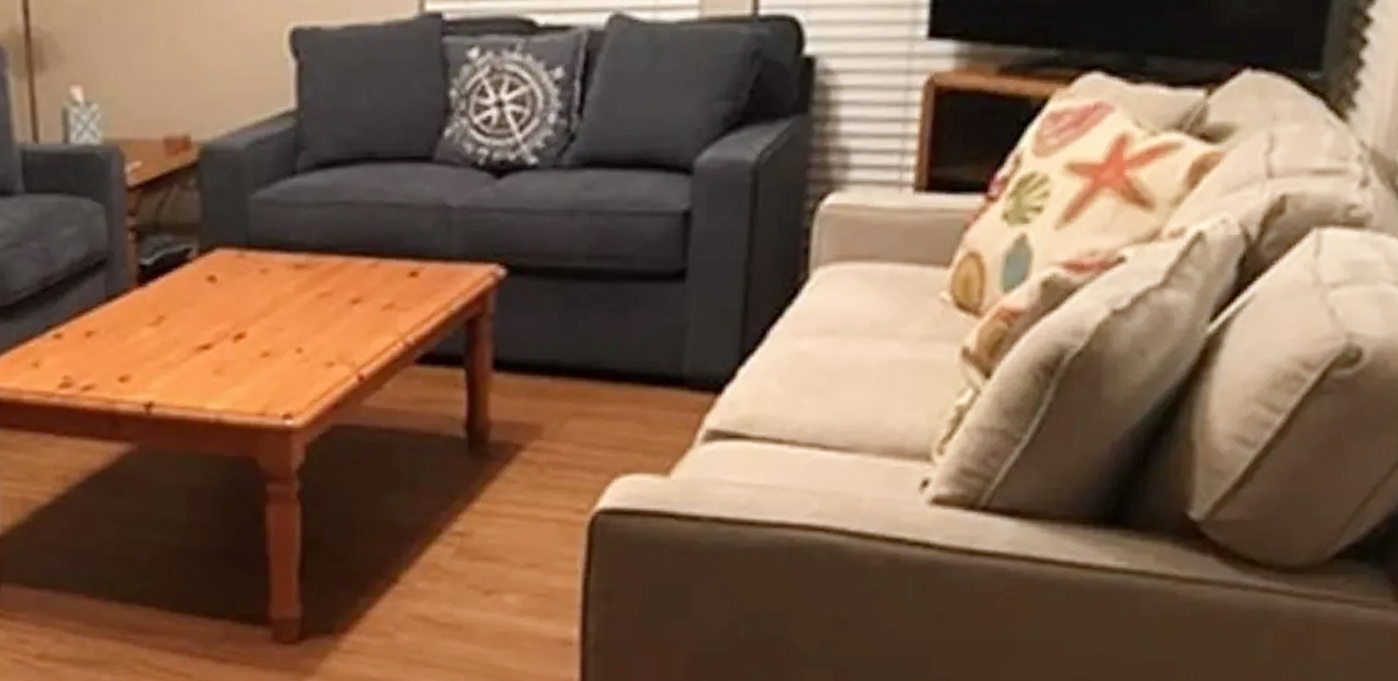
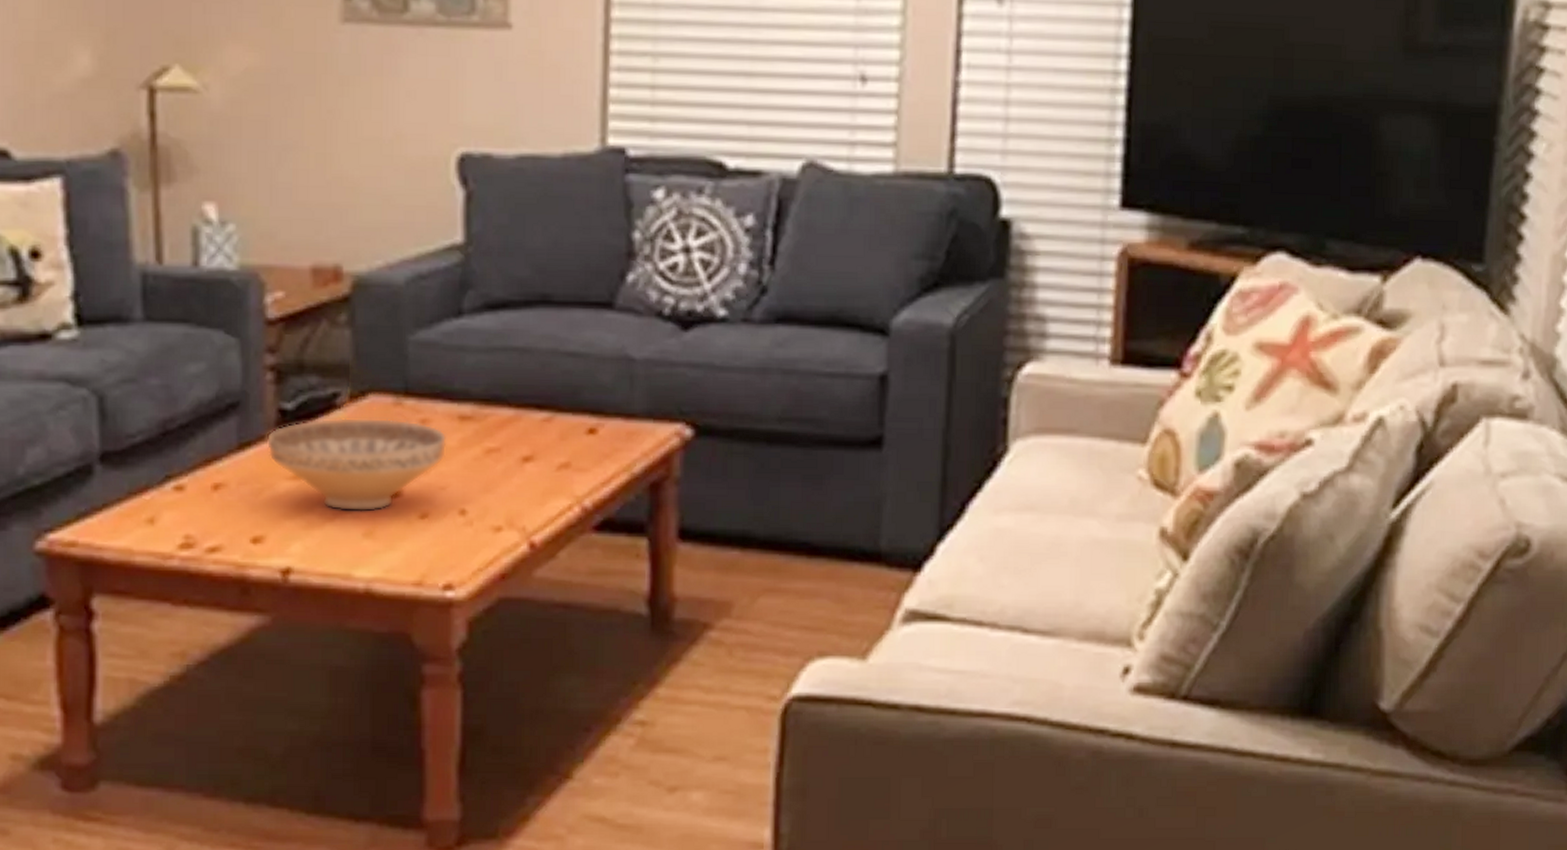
decorative bowl: none [130,269,285,352] -> present [267,417,447,512]

